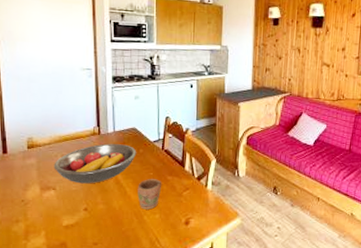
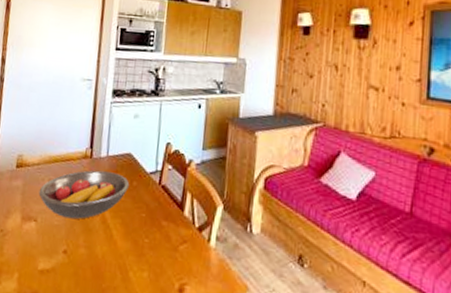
mug: present [137,178,162,210] -> none [124,221,155,264]

